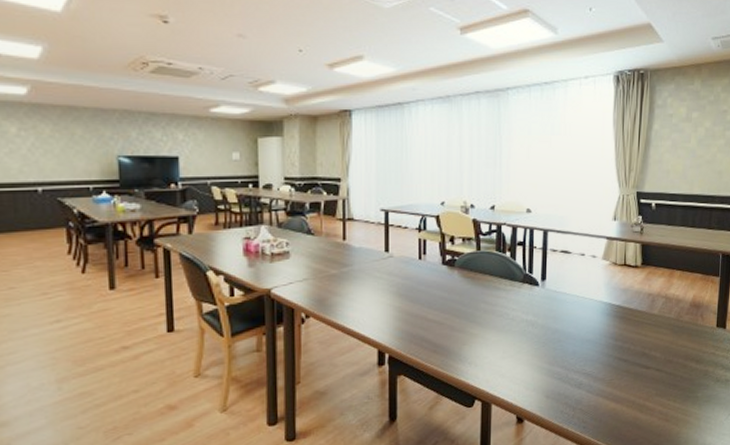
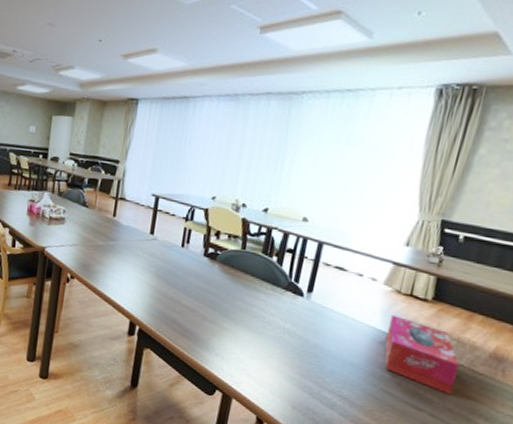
tissue box: none [611,286,670,348] -> present [384,315,459,395]

